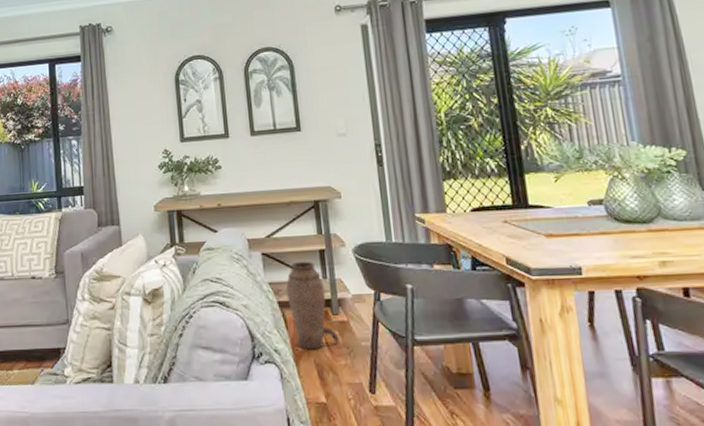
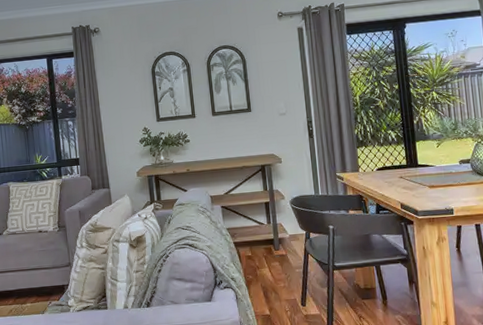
vase: present [285,261,340,350] -> none [240,211,280,277]

